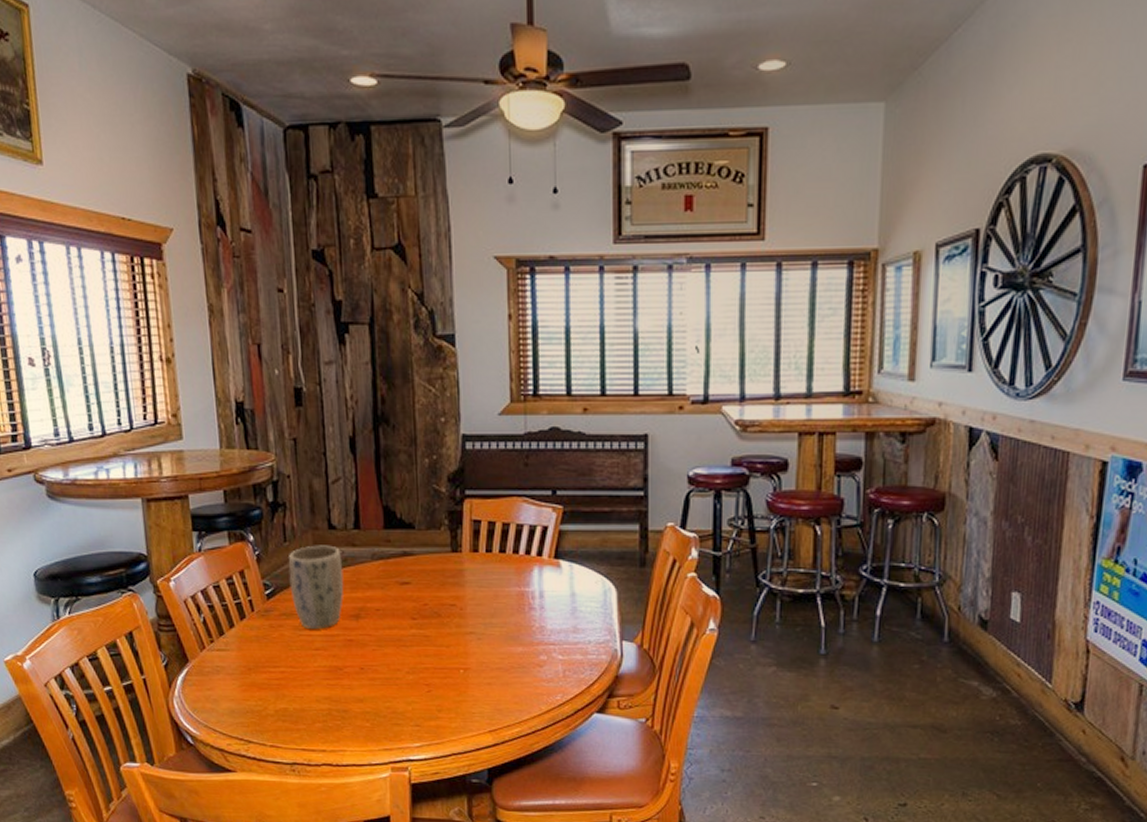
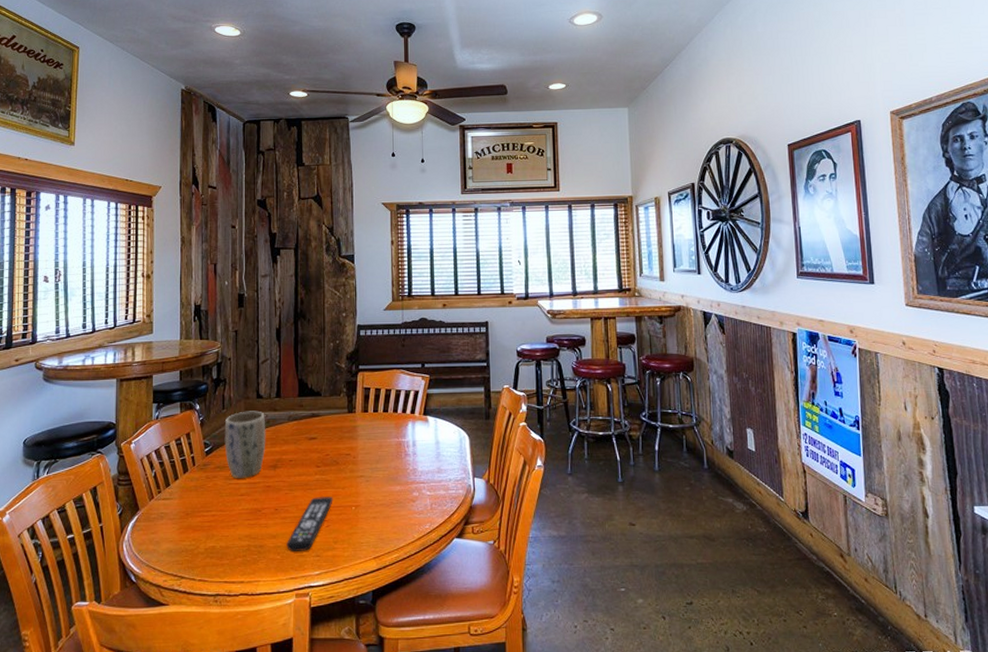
remote control: none [377,654,435,719] -> present [287,496,333,551]

